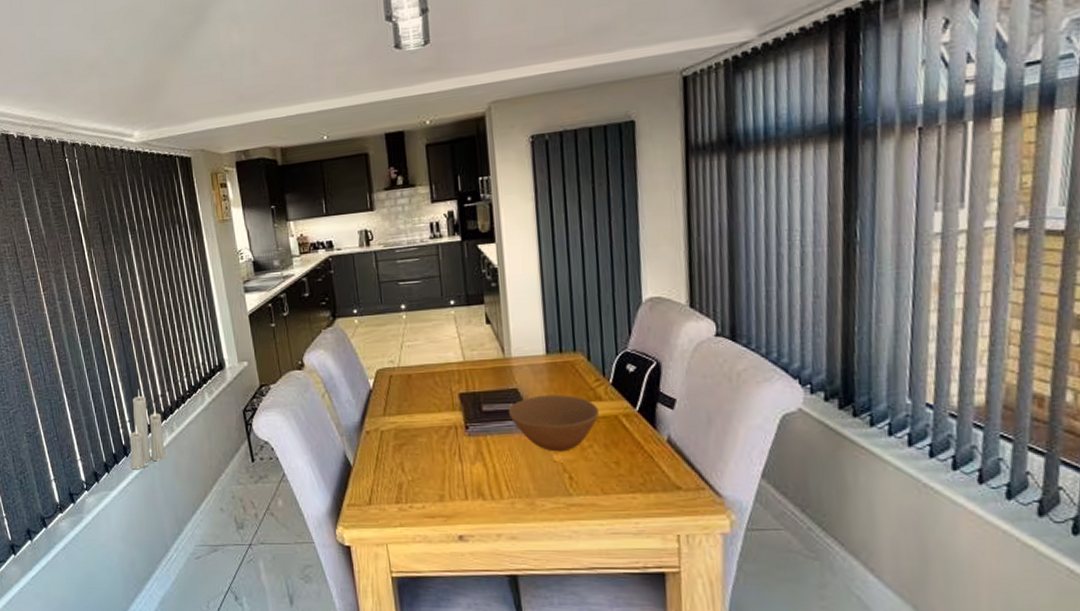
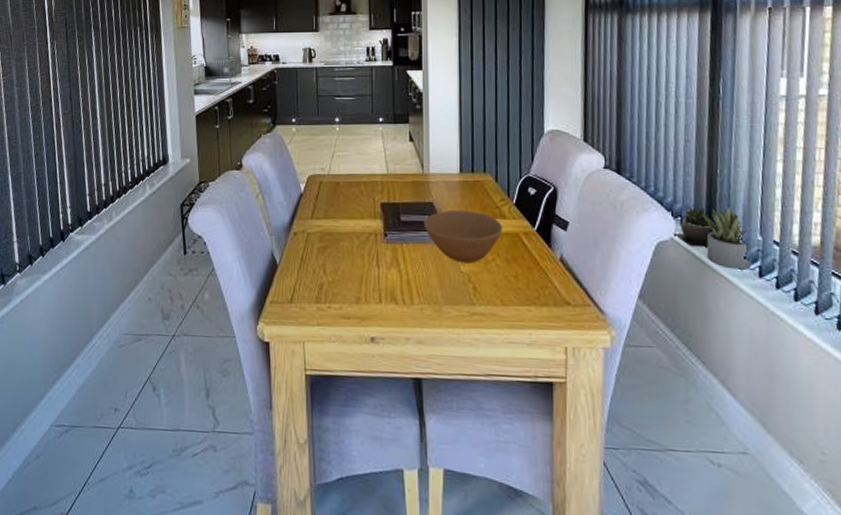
candle: present [129,389,166,470] -> none [65,177,103,255]
succulent plant: none [801,372,856,417] -> present [673,207,717,248]
succulent plant: none [836,369,900,439] -> present [701,206,752,270]

